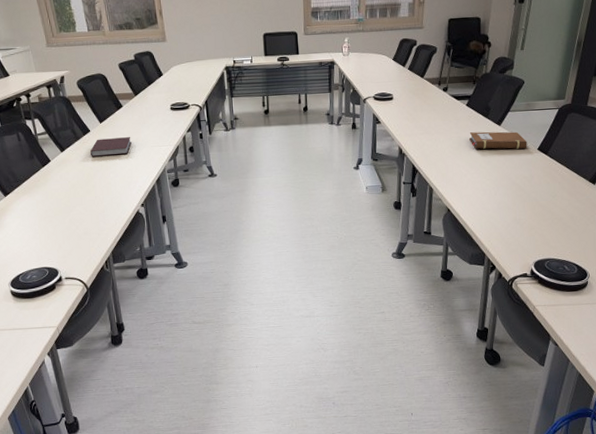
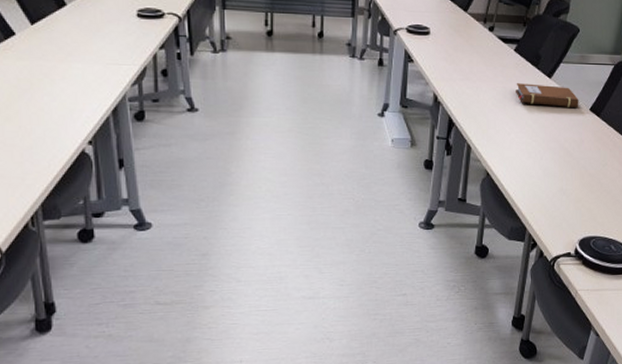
notebook: present [90,137,132,157] -> none [14,46,78,72]

